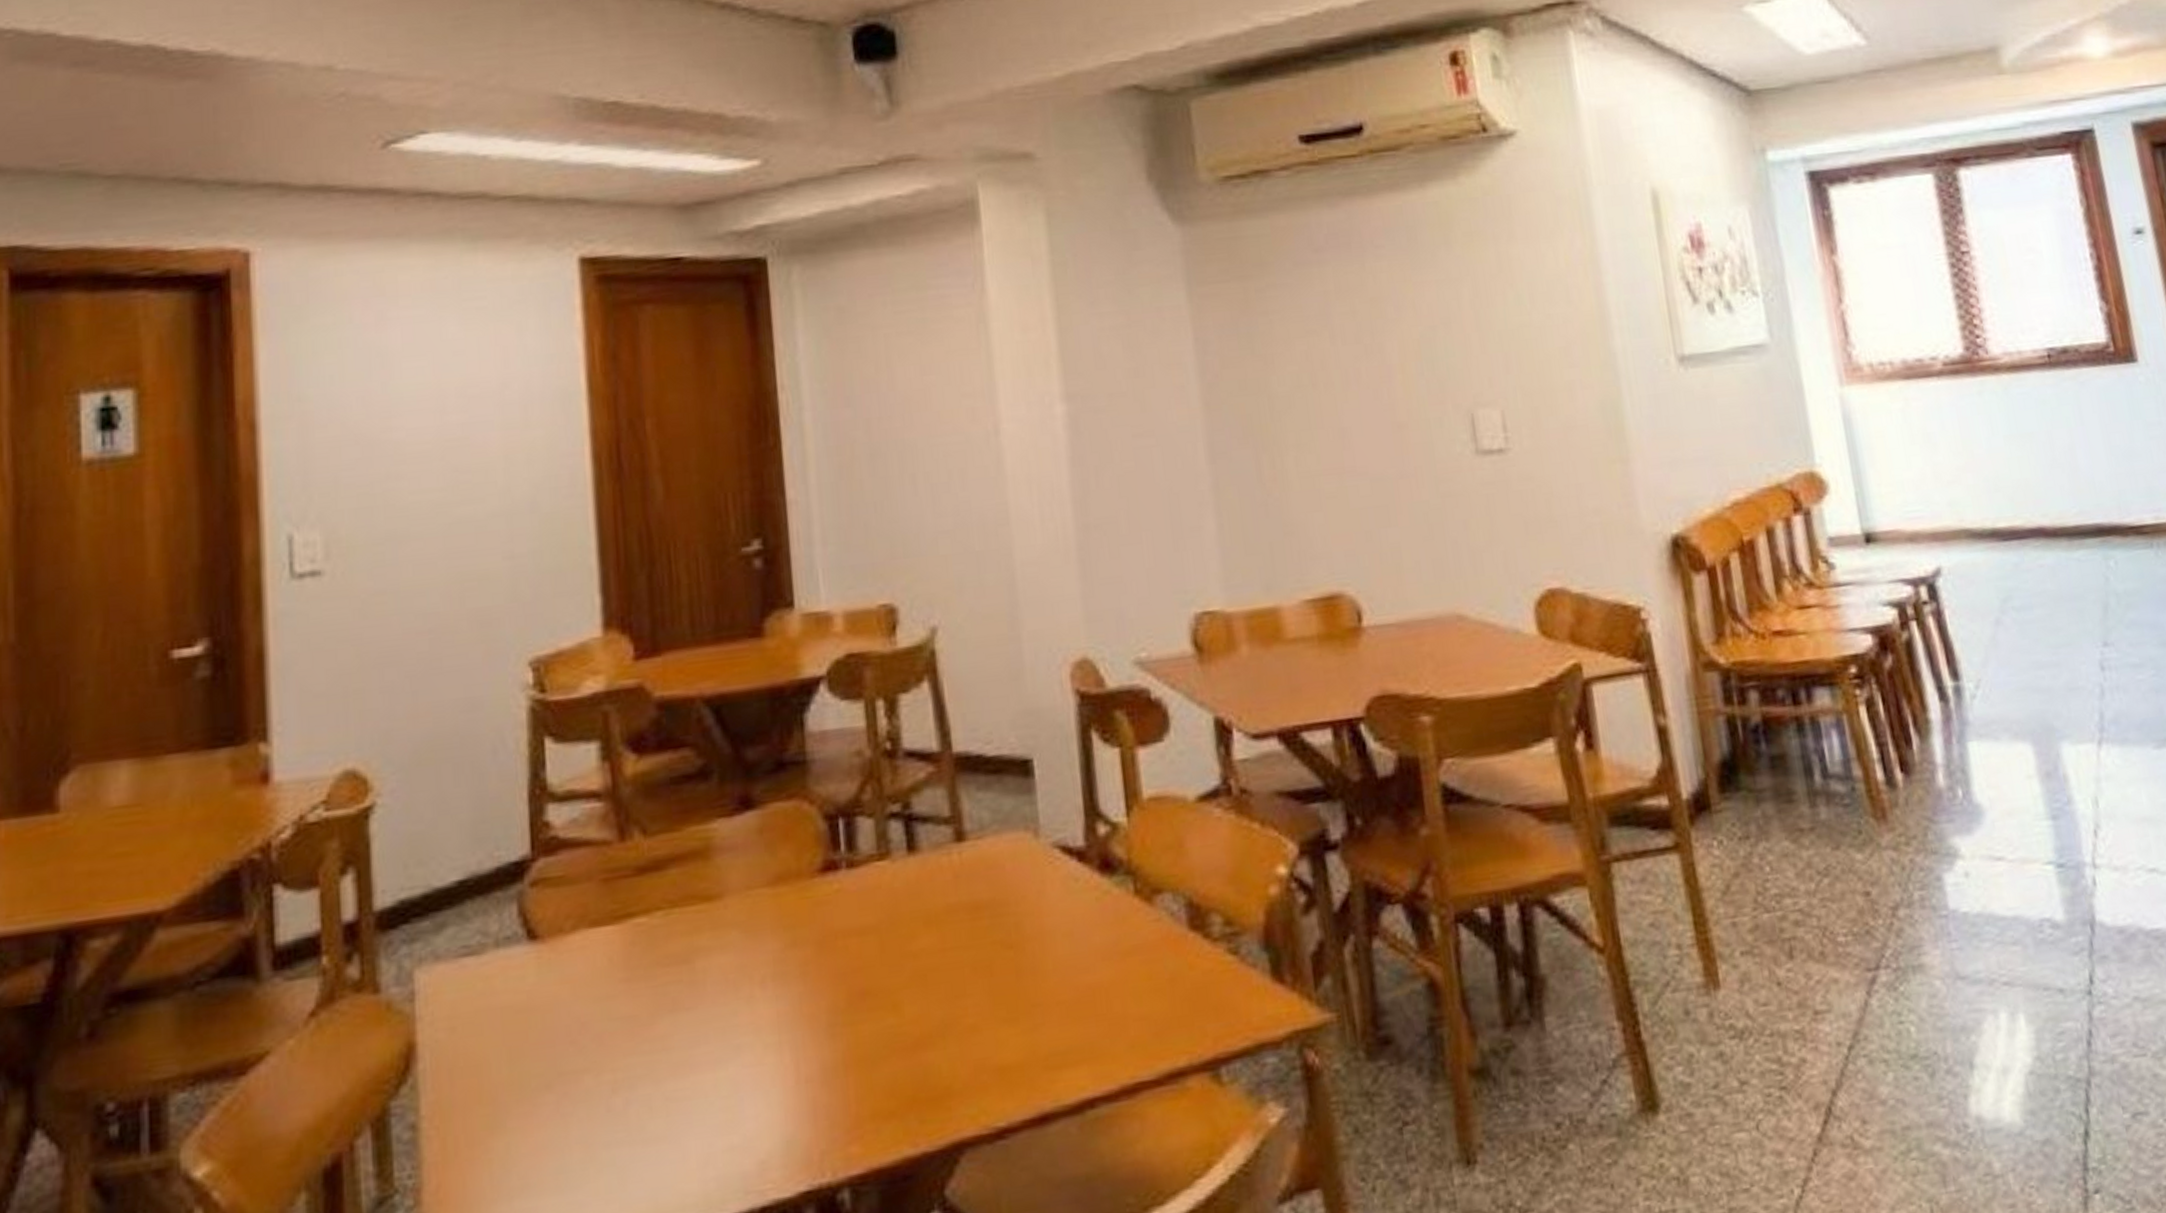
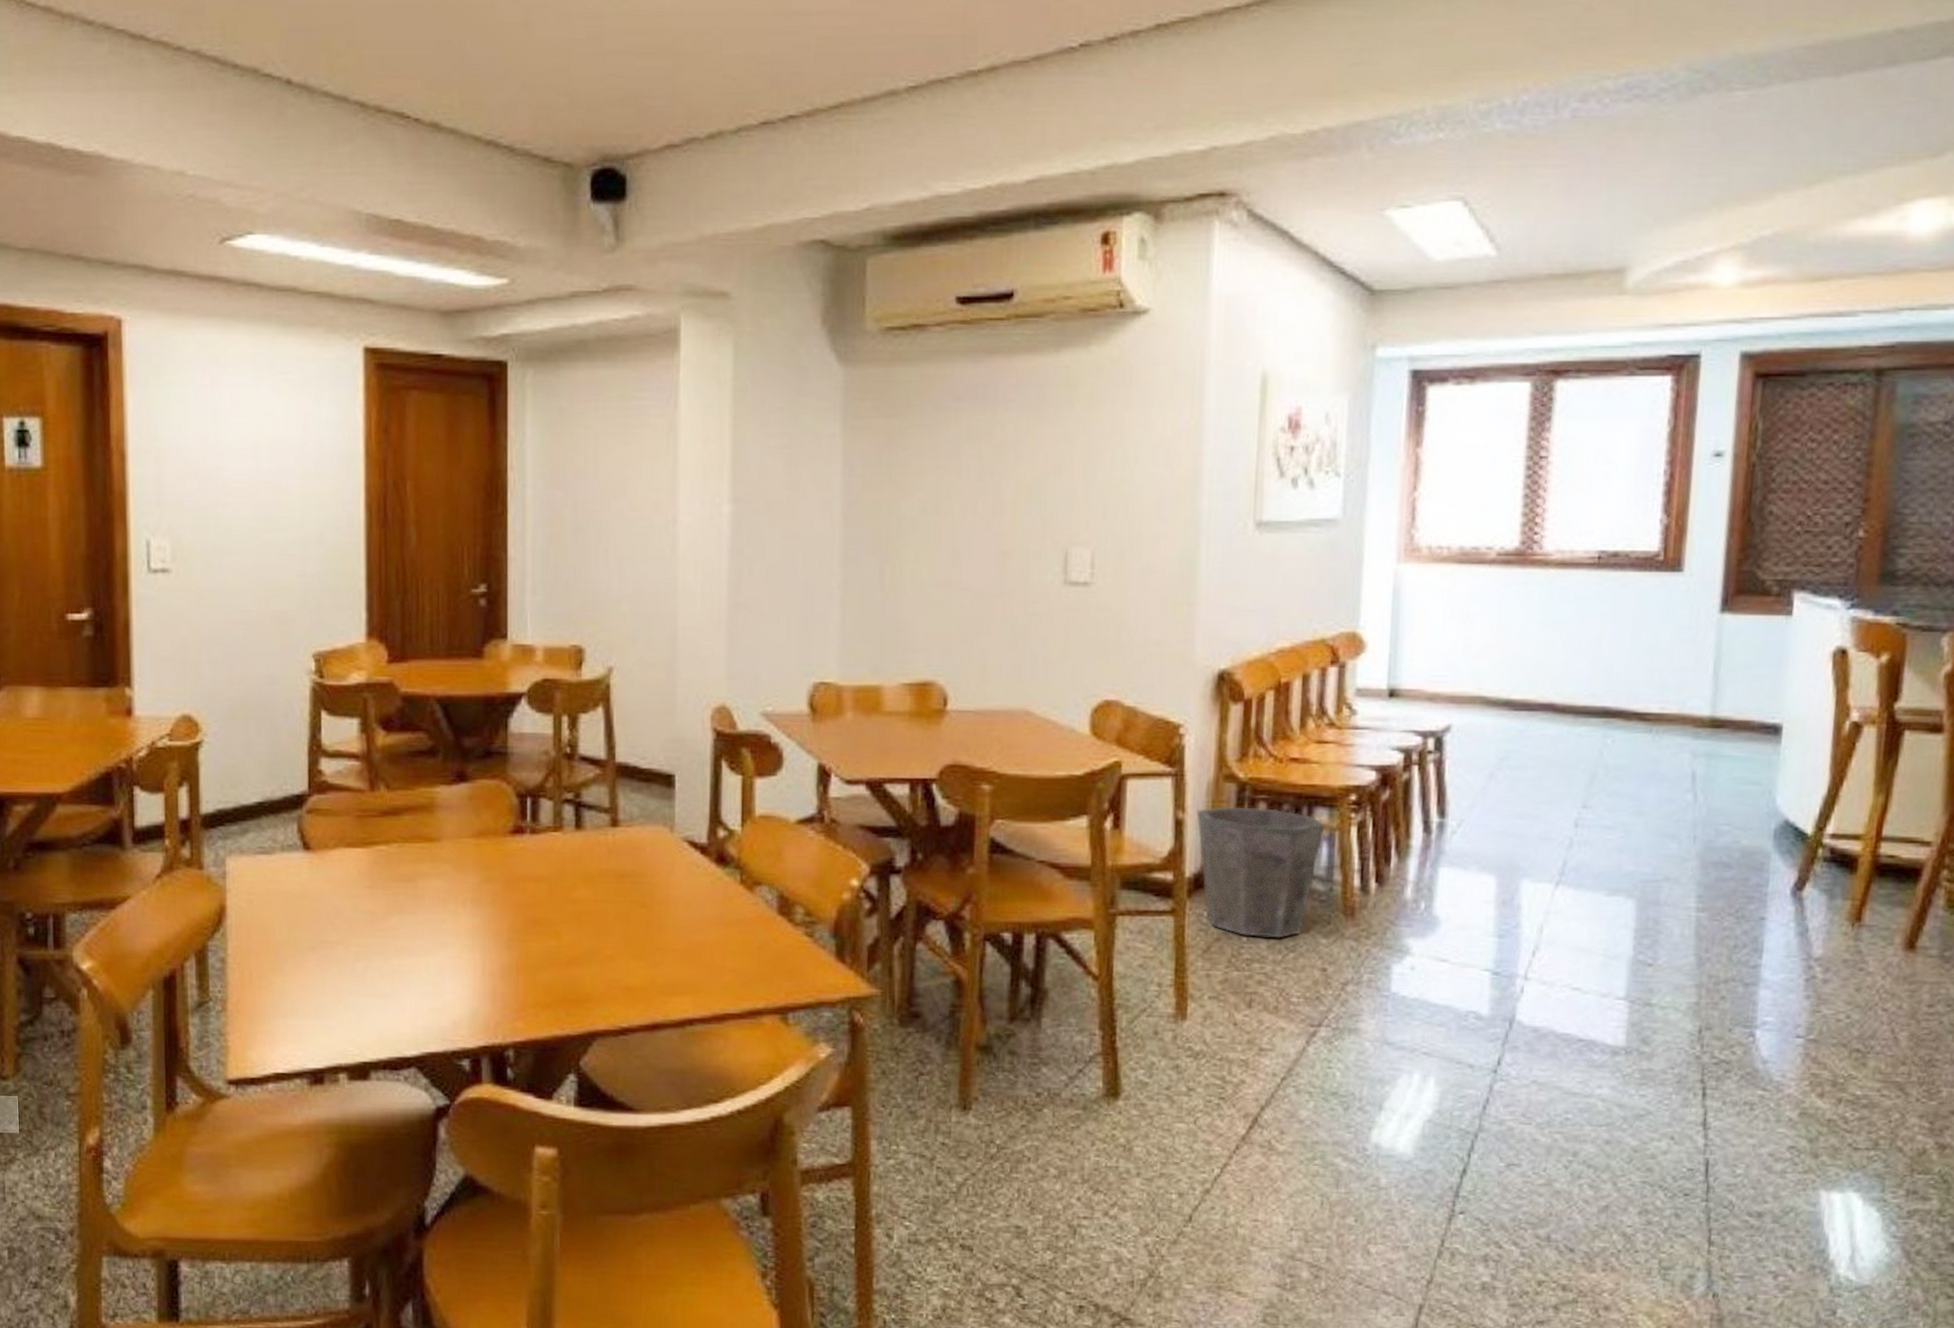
waste bin: none [1680,696,1832,865] -> present [1196,806,1325,938]

